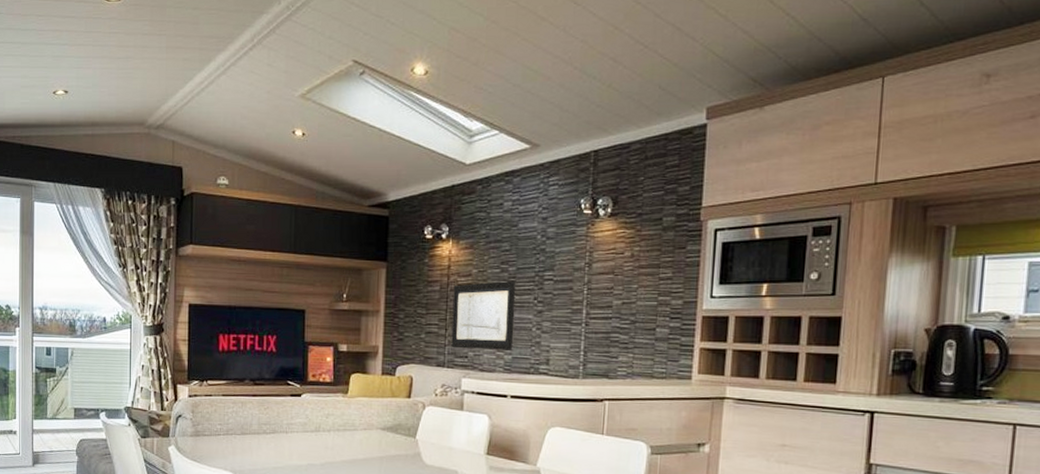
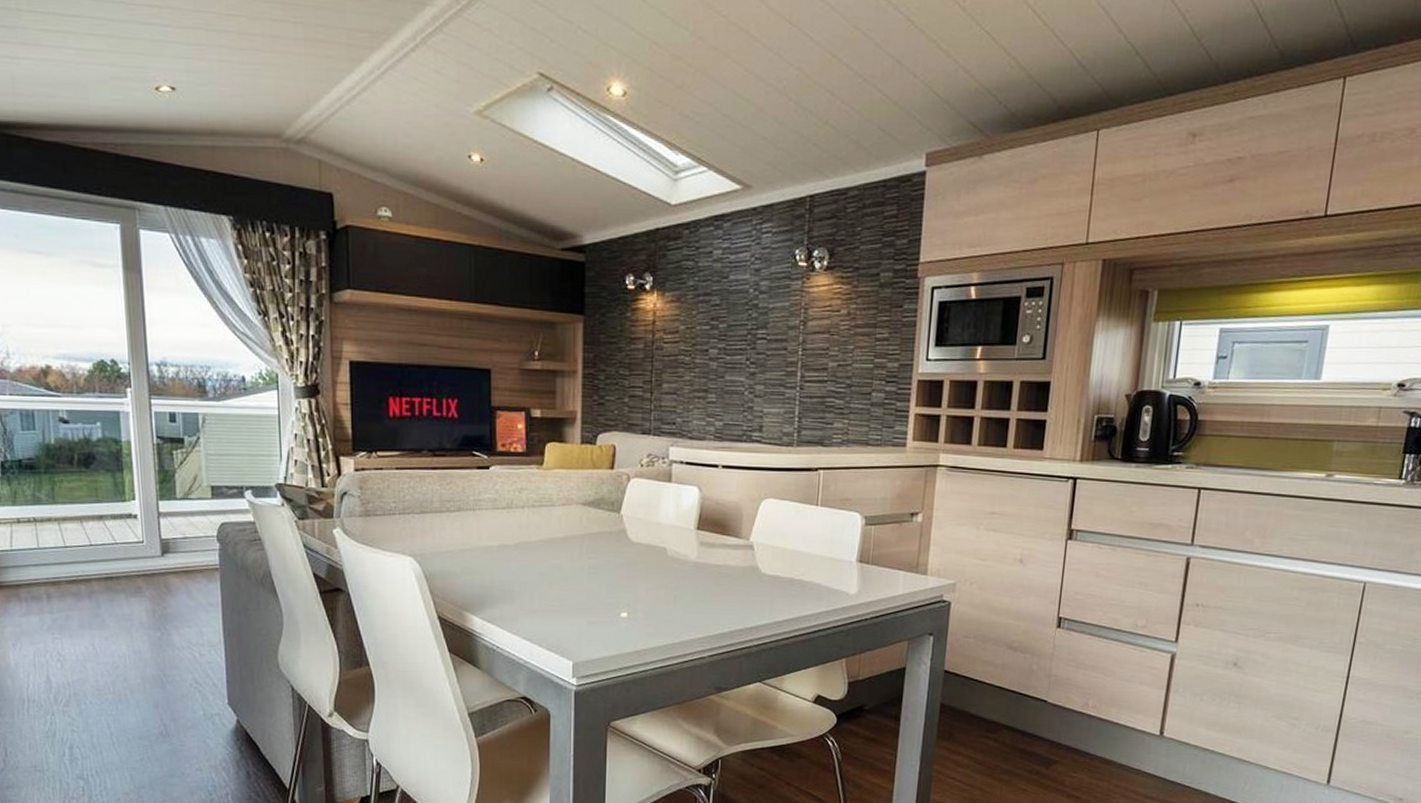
wall art: present [451,280,515,350] -> none [657,338,726,416]

